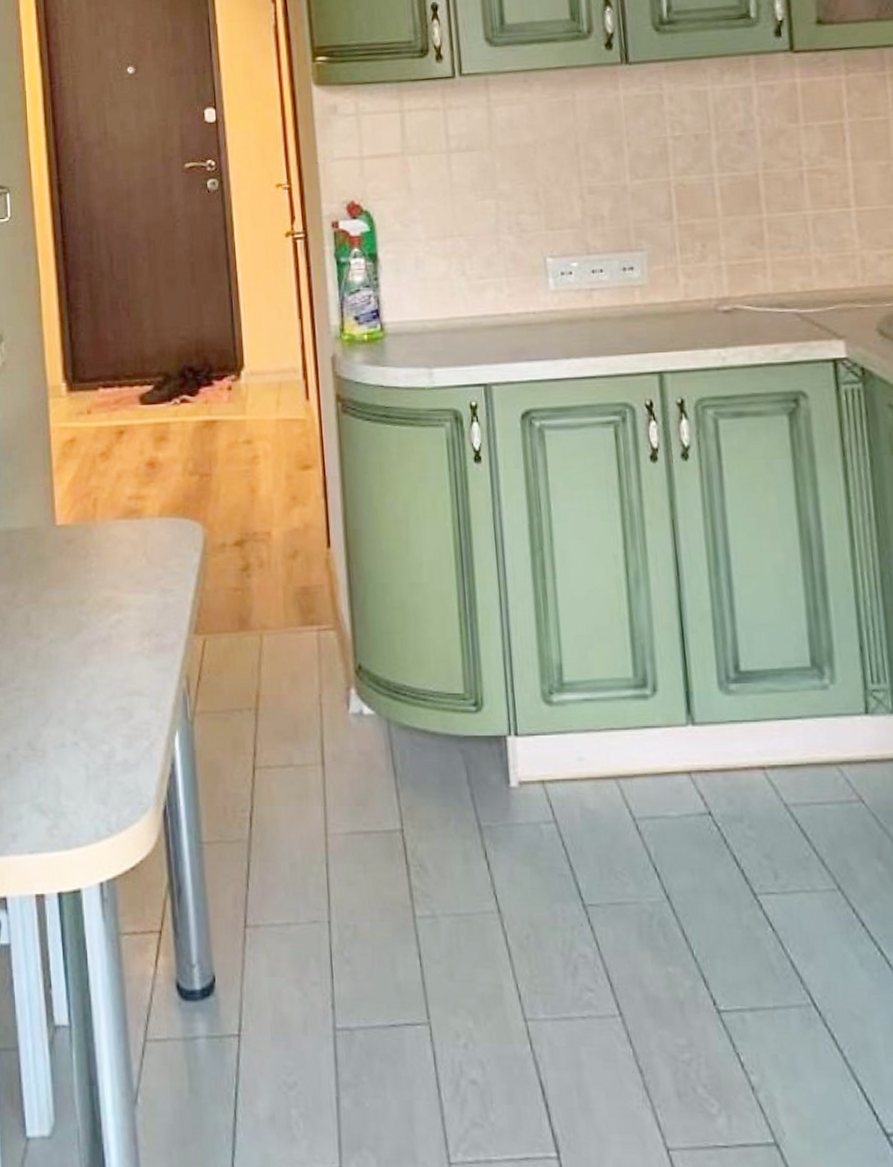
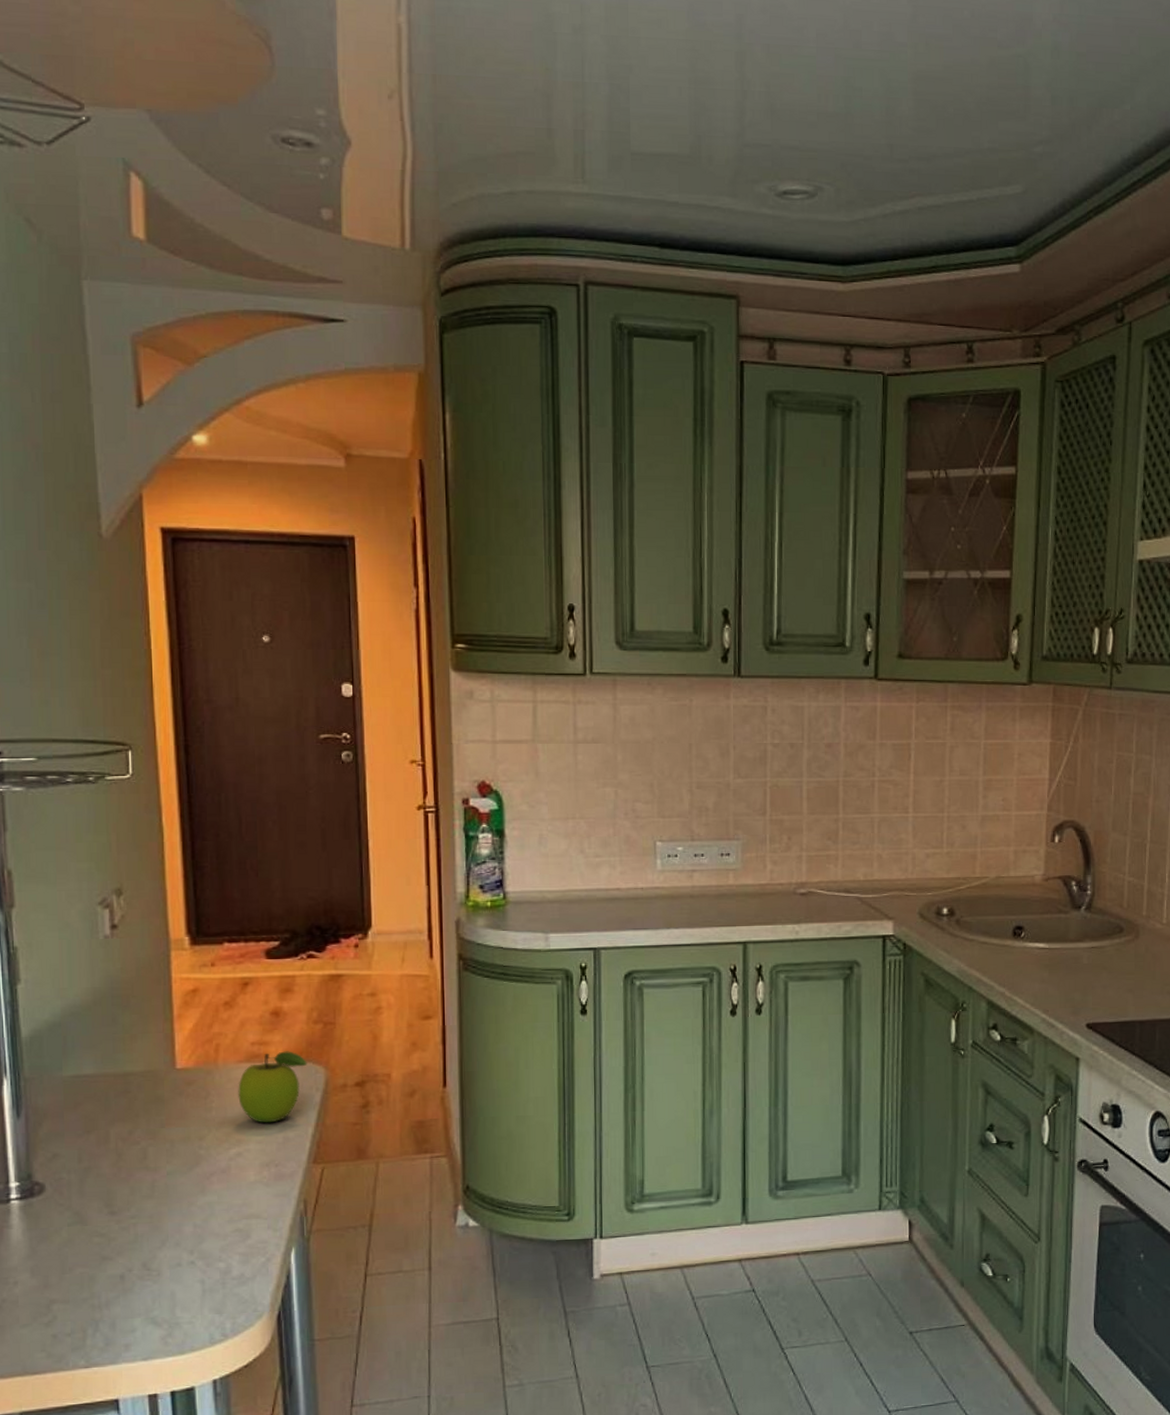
fruit: none [116,506,185,587] -> present [238,1051,308,1123]

